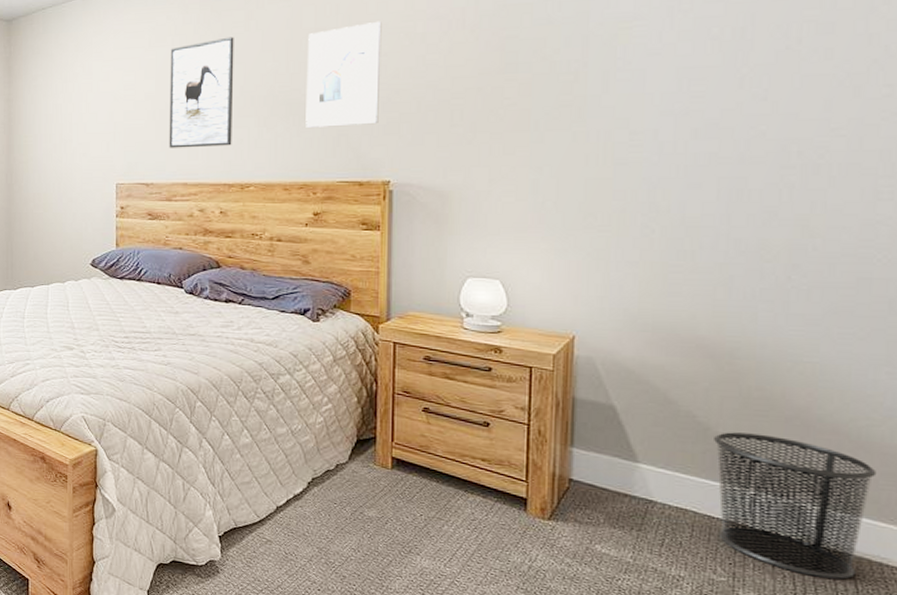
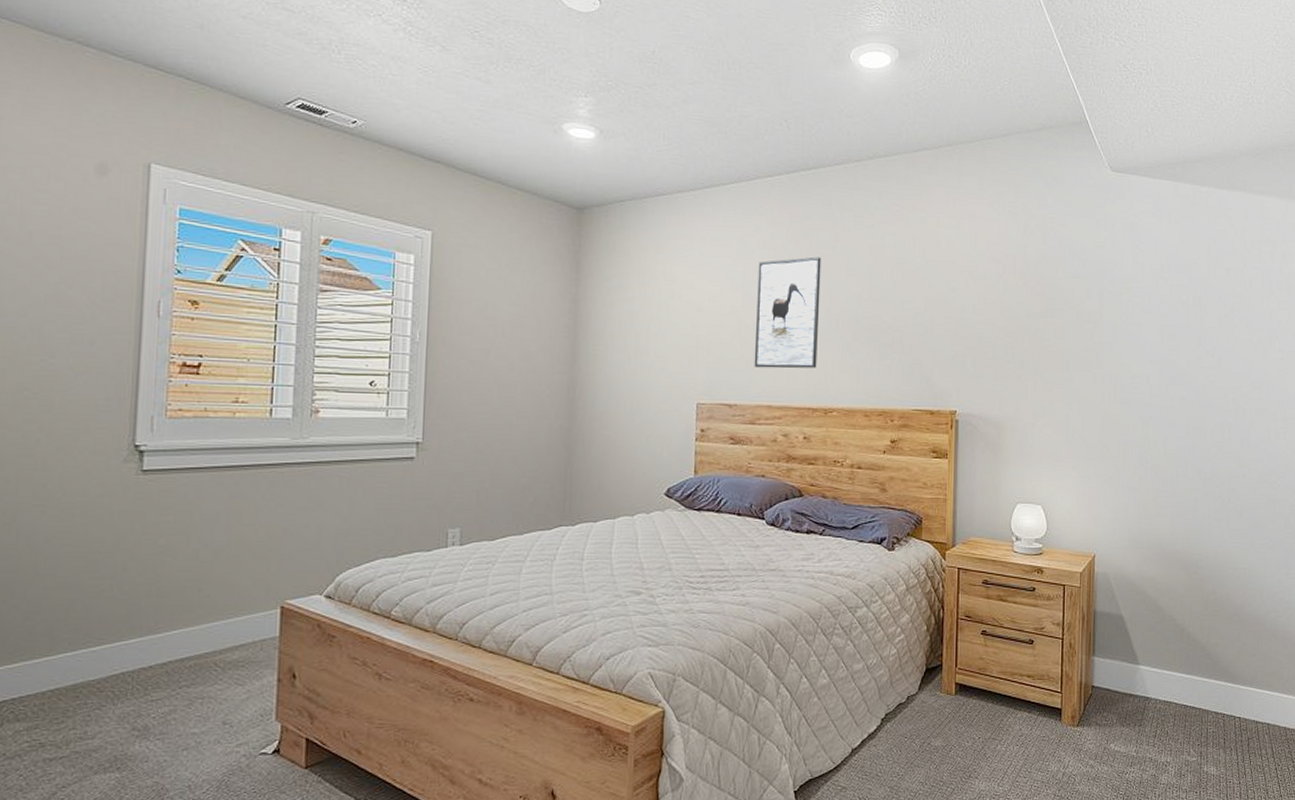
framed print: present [306,21,382,128] -> none [885,258,951,356]
waste bin: present [714,432,877,580] -> none [1187,631,1282,746]

